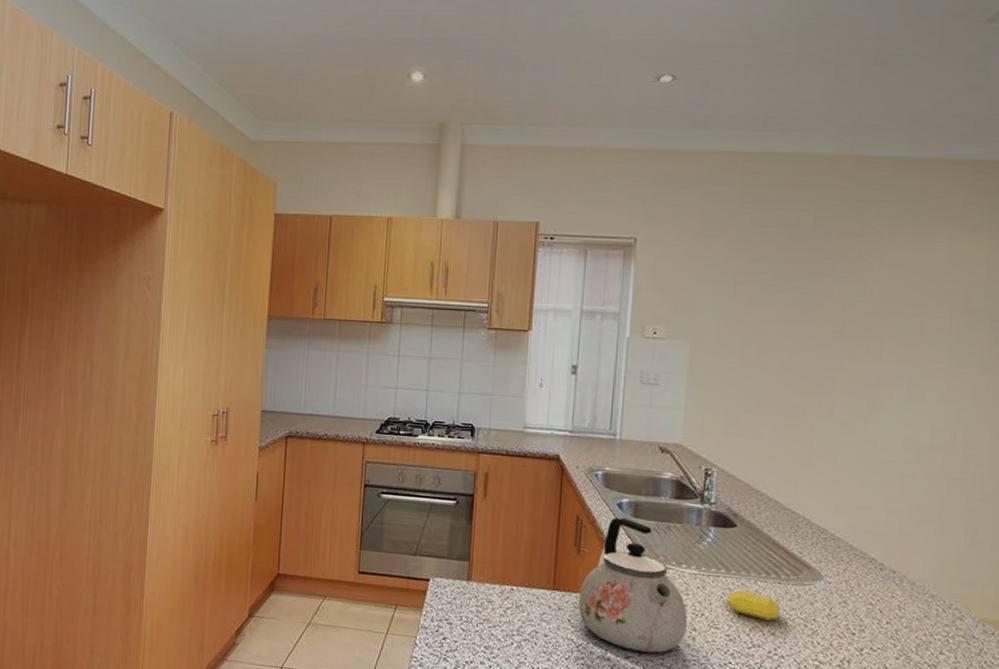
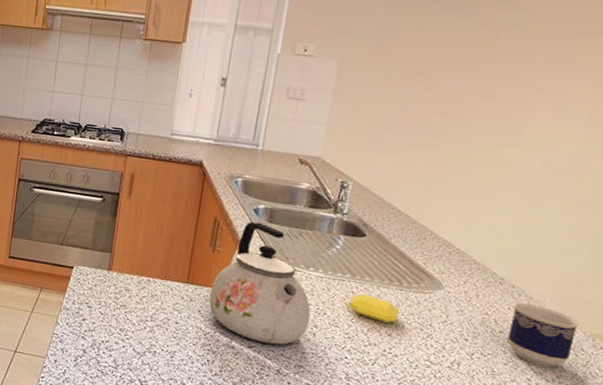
cup: none [896,589,967,659] -> present [507,303,580,368]

